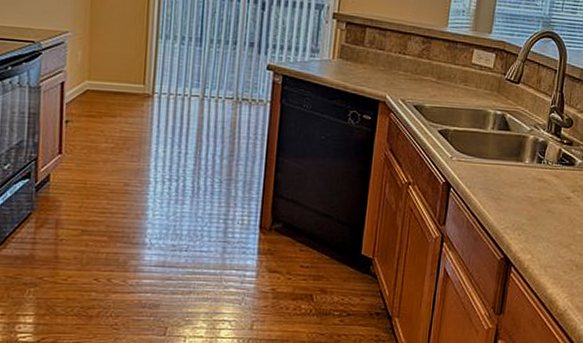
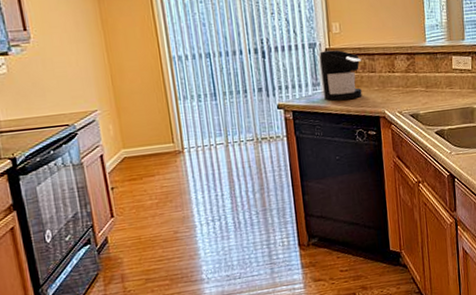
coffee maker: none [321,15,371,76] -> present [319,50,362,101]

